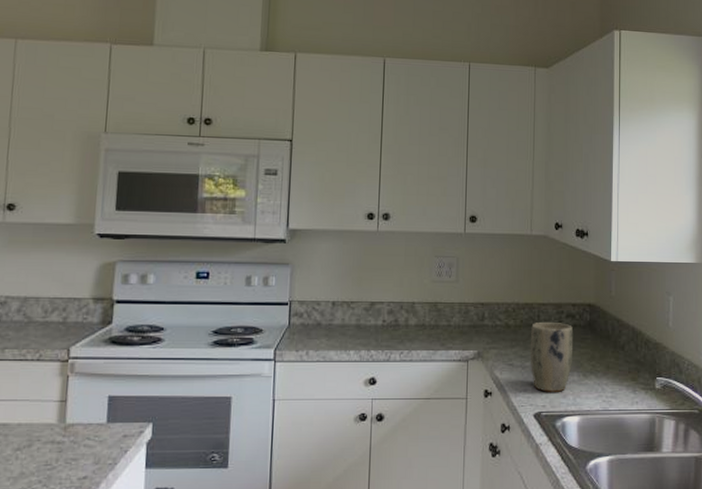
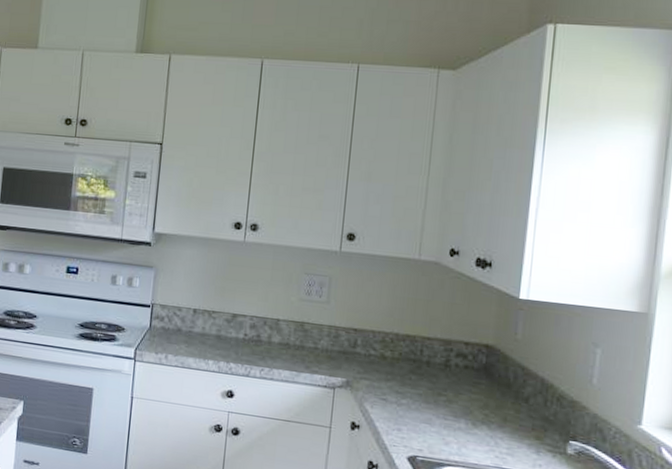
plant pot: present [530,323,574,392] -> none [407,357,464,438]

